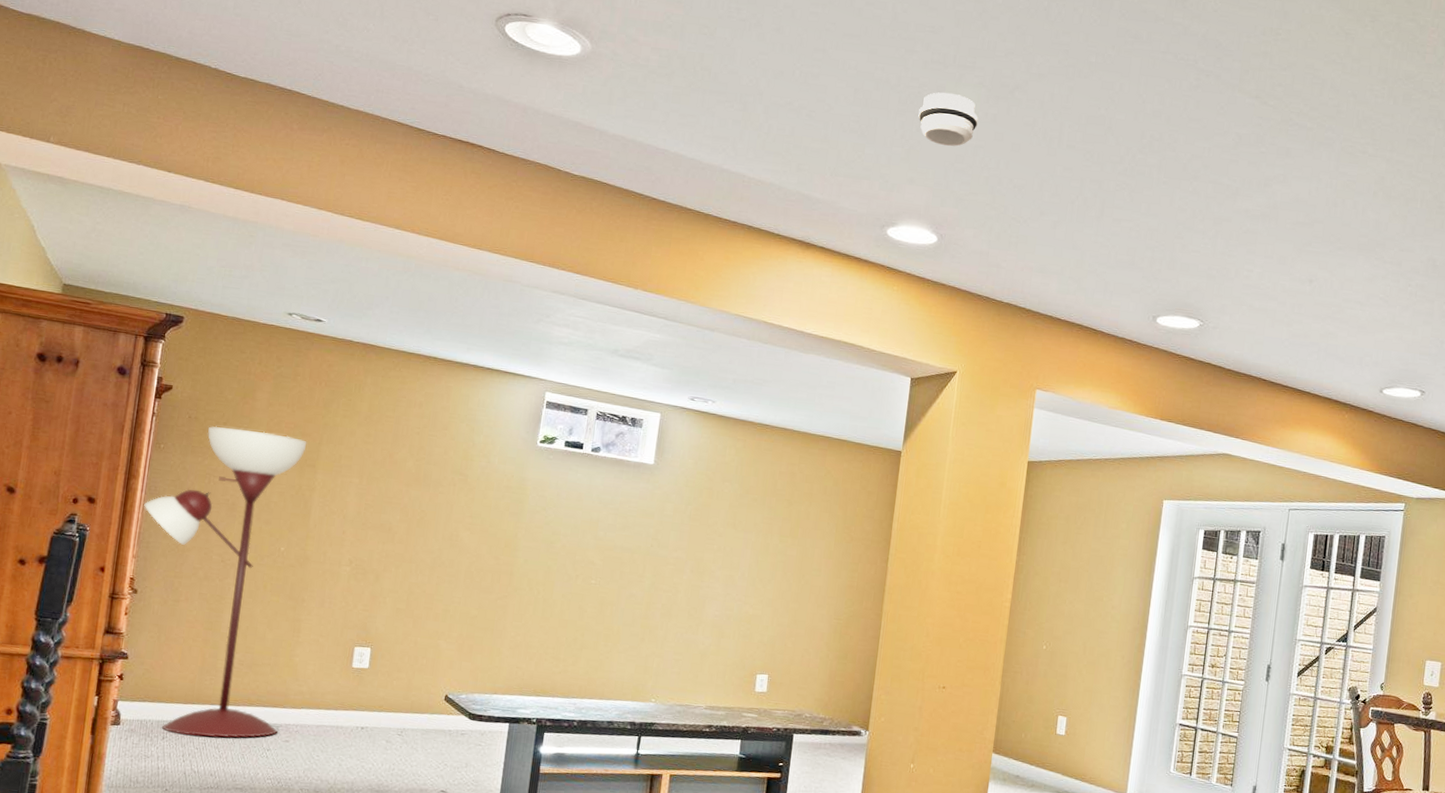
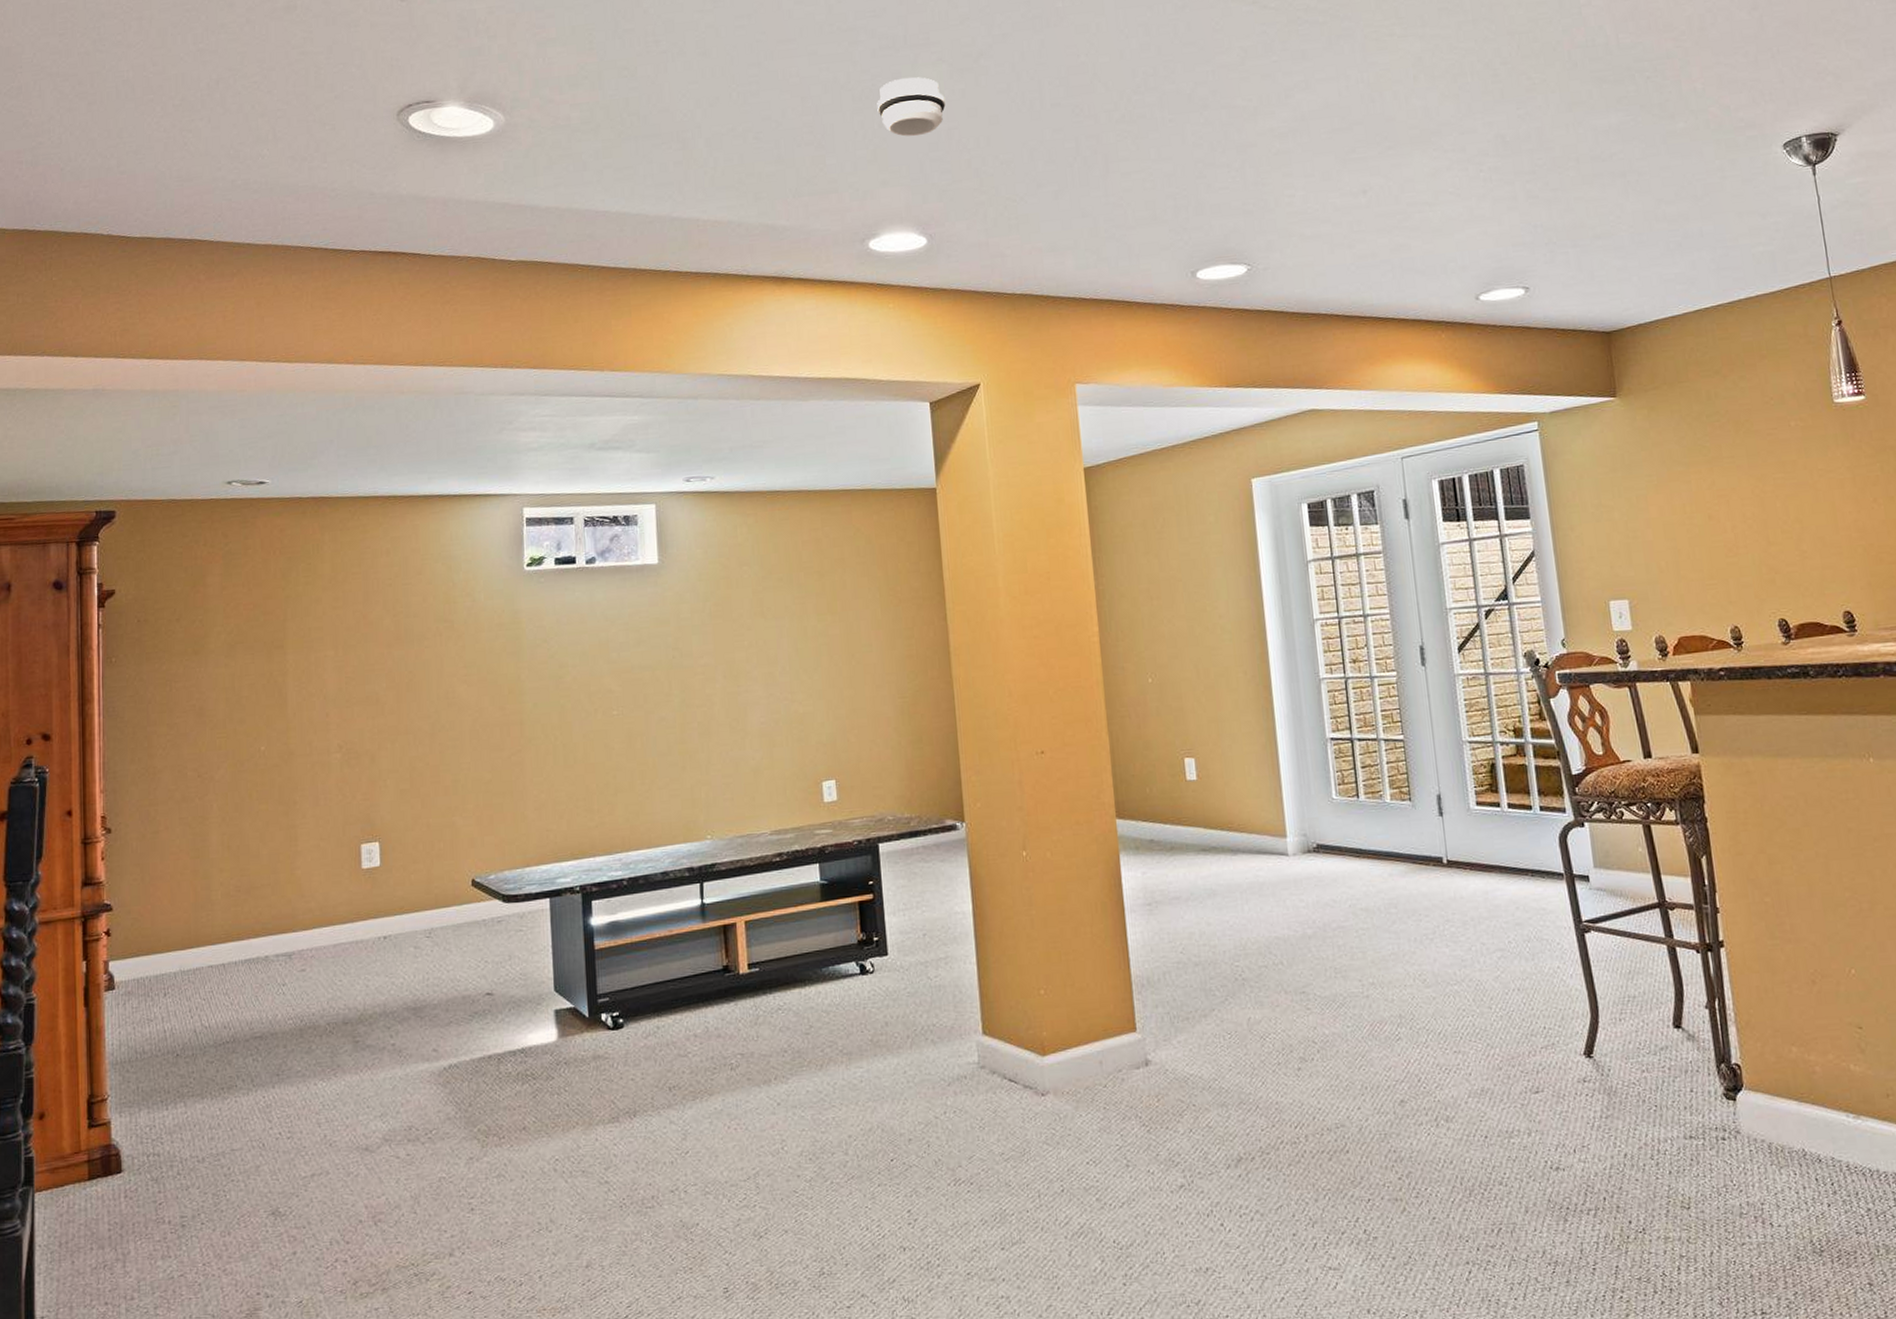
floor lamp: present [144,426,307,738] -> none [104,619,291,987]

